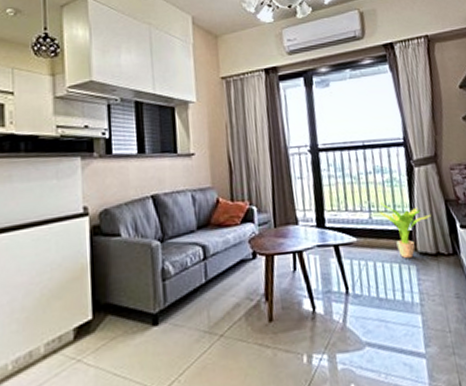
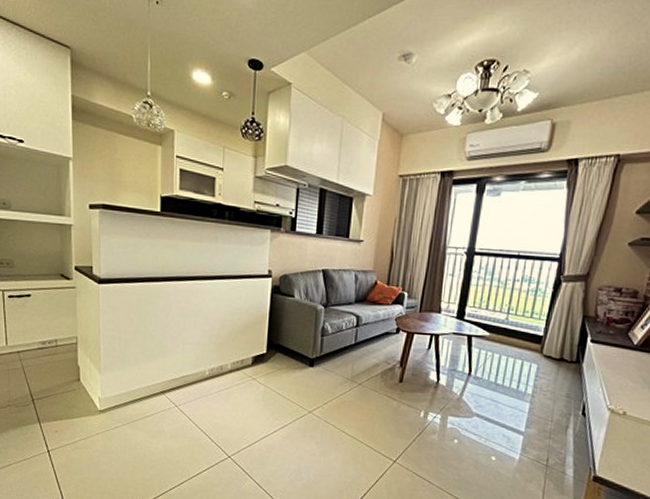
potted plant: present [380,203,431,259] -> none [517,308,565,359]

